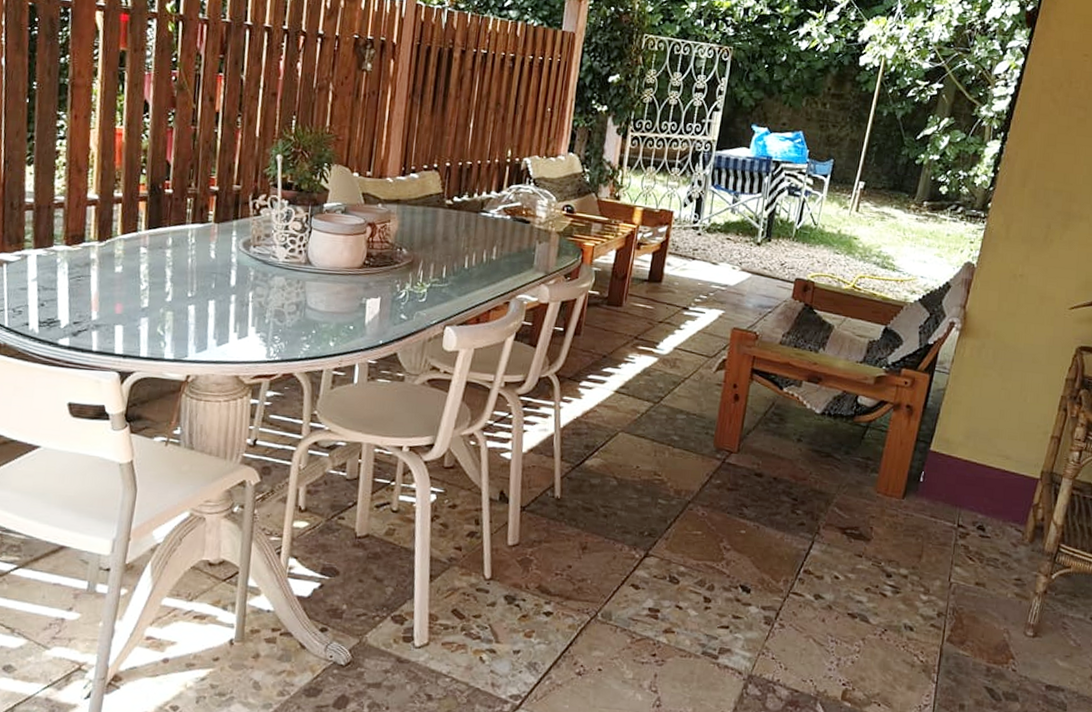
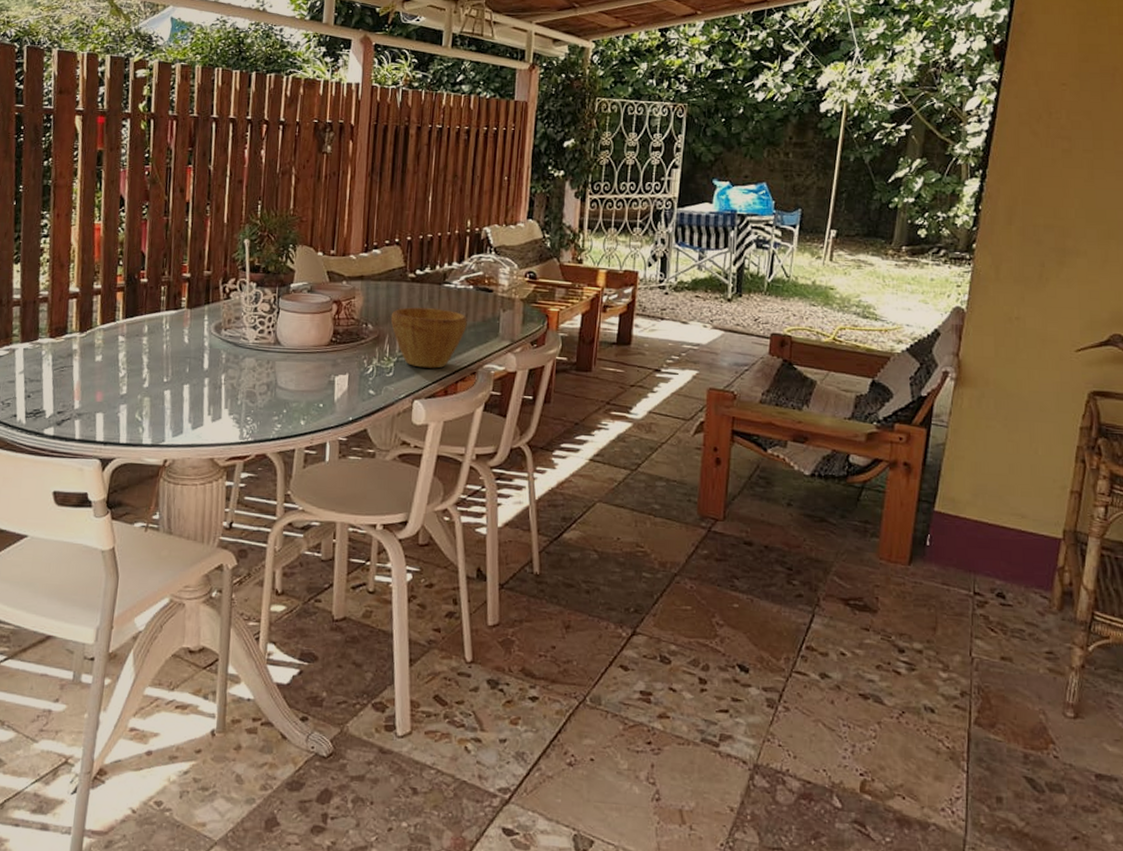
bowl: none [425,234,503,296] -> present [390,307,467,369]

